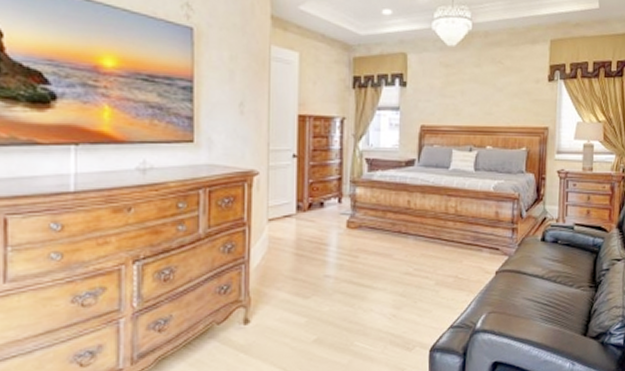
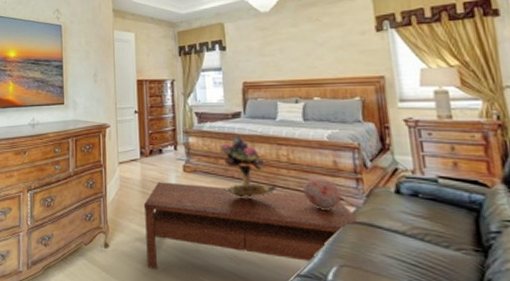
coffee table: none [296,240,510,341] -> present [143,181,359,269]
bouquet: none [389,185,442,254] -> present [220,135,277,198]
decorative sphere: none [466,228,498,261] -> present [303,177,342,210]

